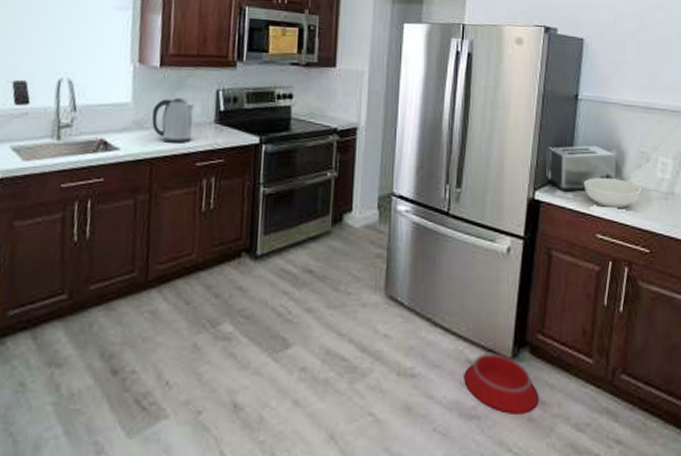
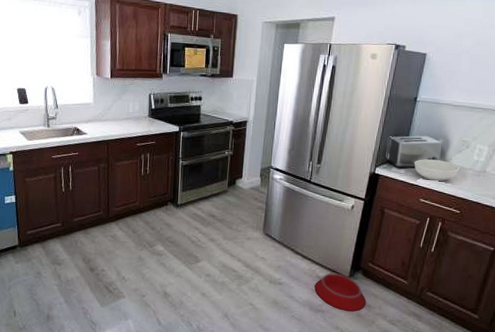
kettle: present [152,98,194,144] -> none [107,100,134,131]

